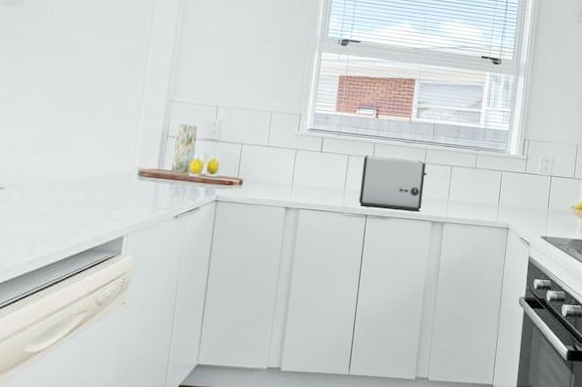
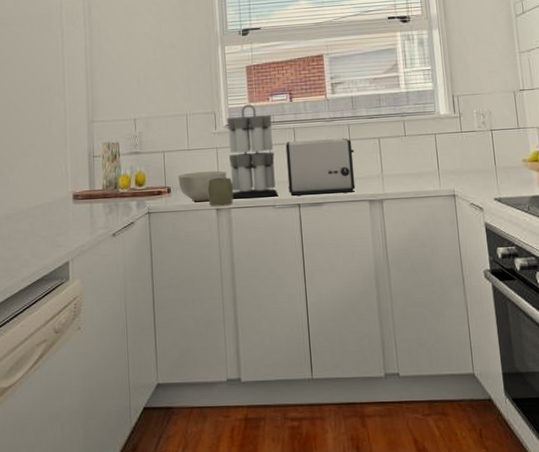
bowl: none [252,168,302,198] -> present [178,171,227,202]
mug: none [278,177,306,207] -> present [207,177,234,207]
spice rack: none [303,112,356,205] -> present [226,104,278,200]

